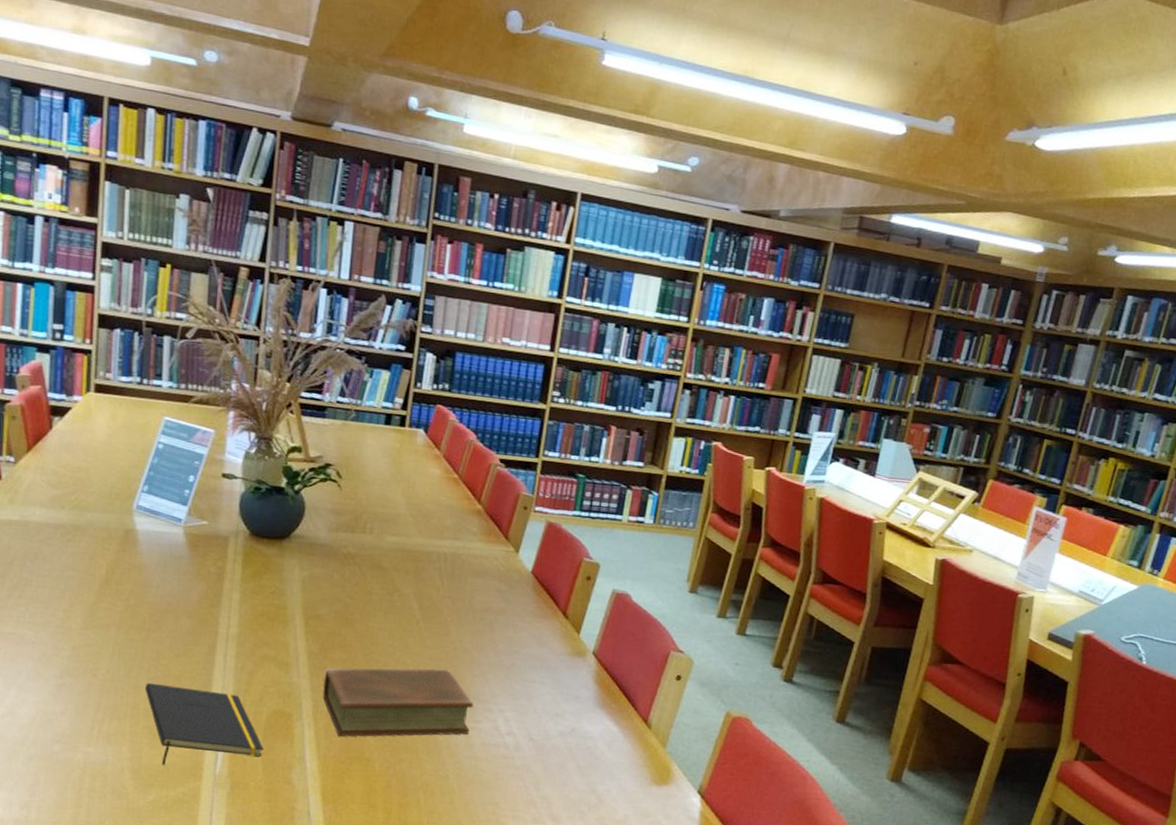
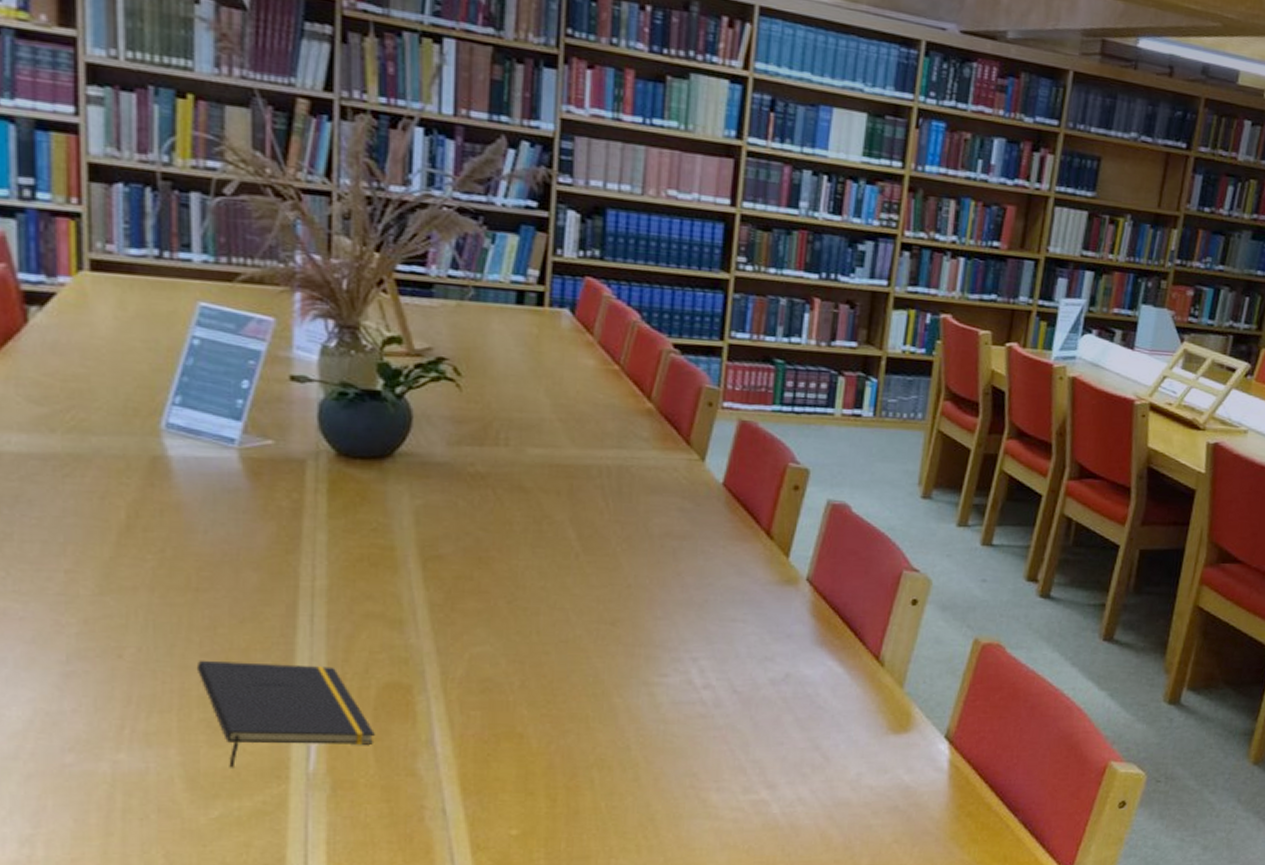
book: present [322,668,474,737] -> none [453,612,657,710]

